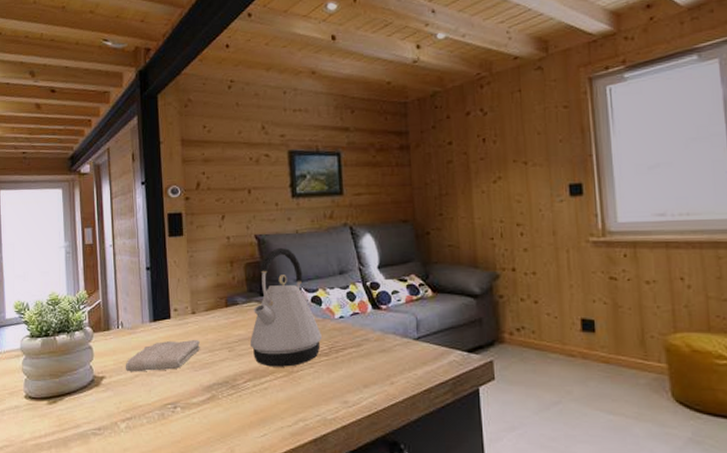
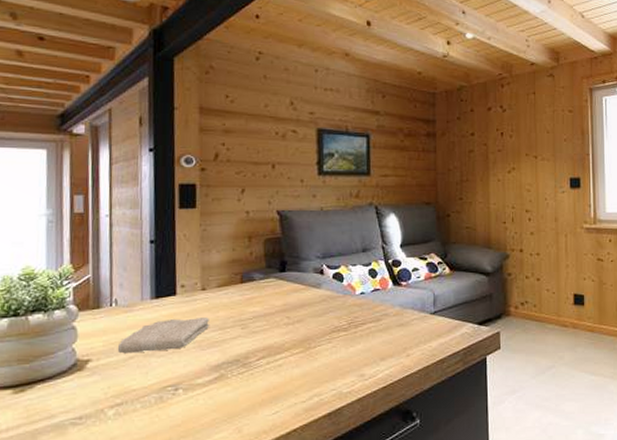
kettle: present [249,247,322,367] -> none [265,224,341,343]

